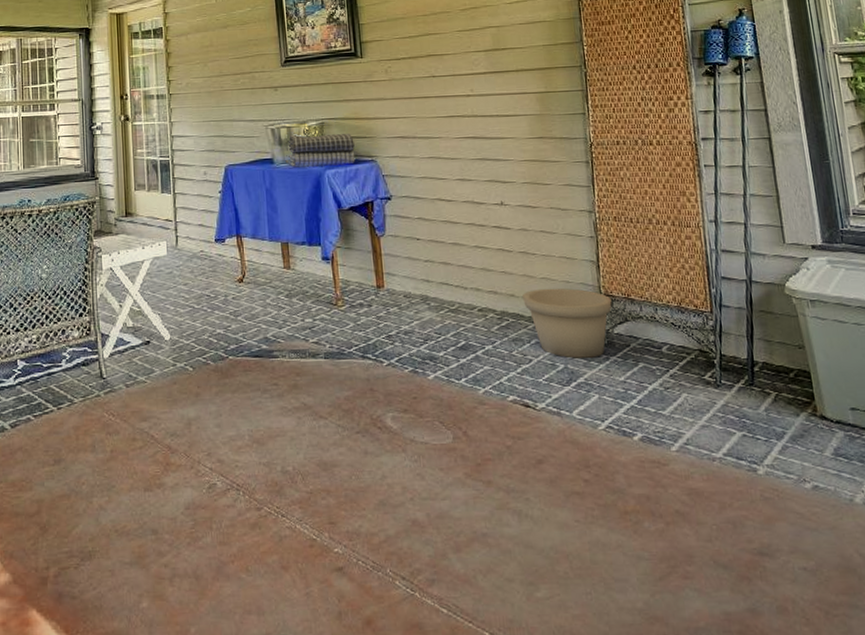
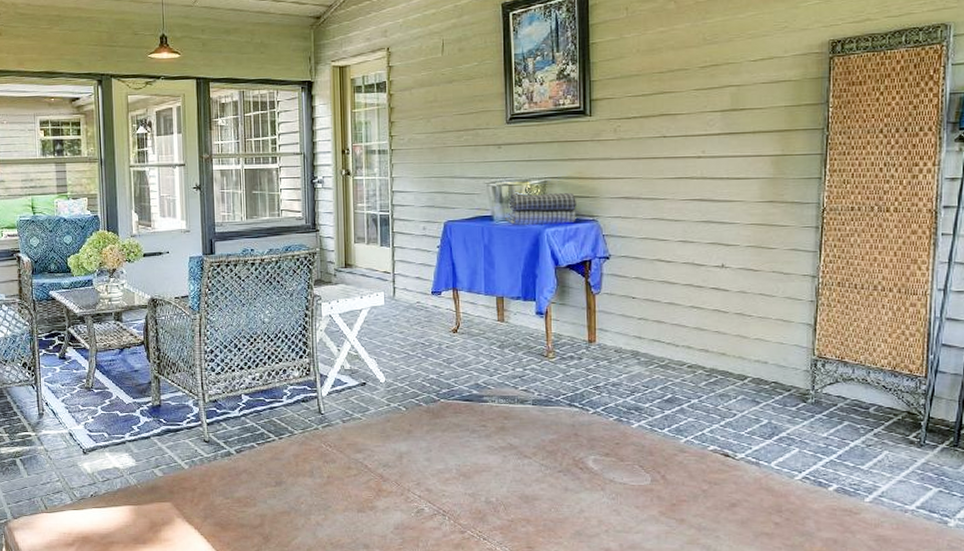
pot: present [521,288,612,359] -> none [733,348,824,415]

